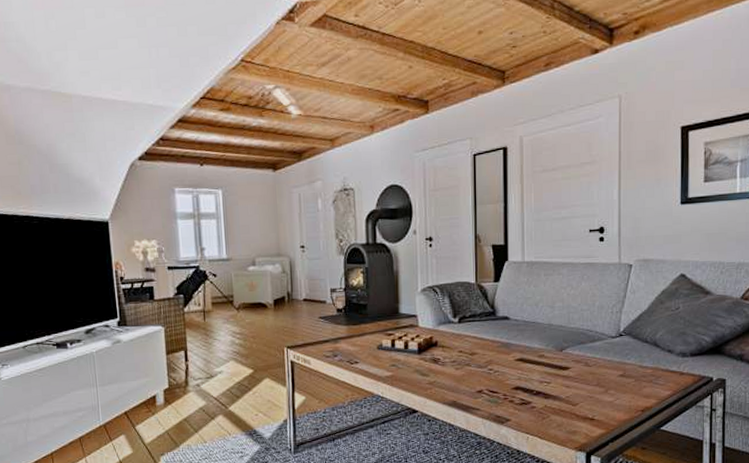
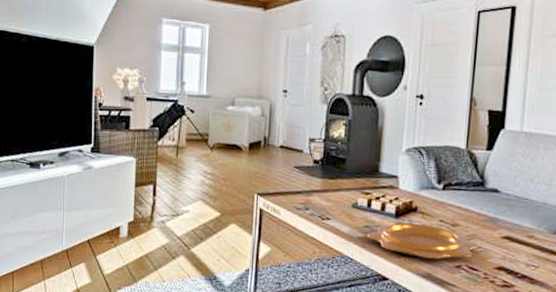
decorative bowl: none [394,357,496,388] -> present [367,223,478,259]

